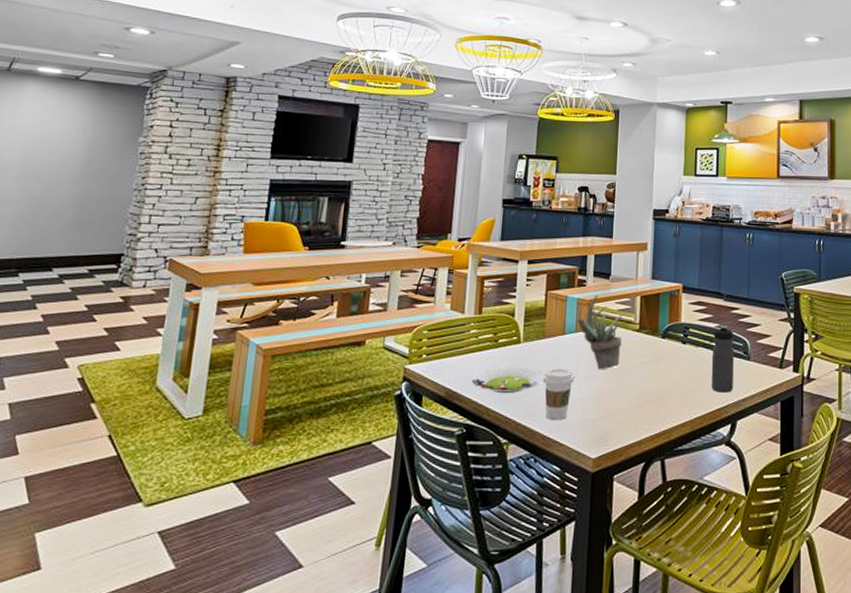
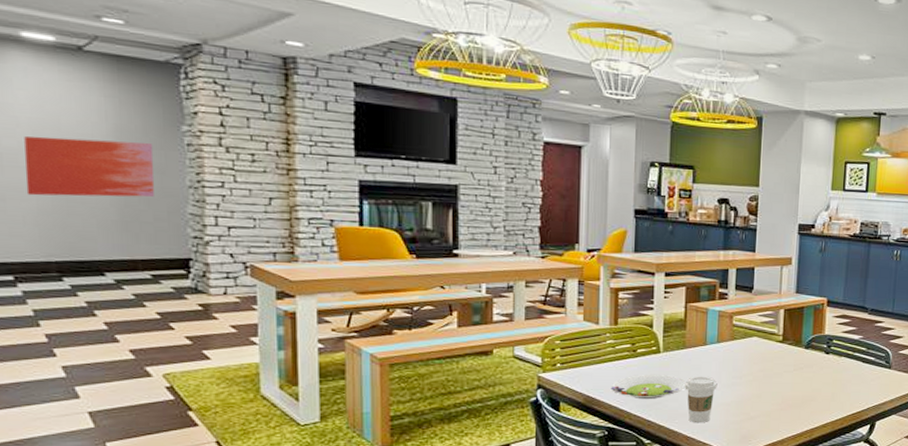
wall art: none [10,150,114,201] -> present [24,136,155,197]
succulent plant: present [576,295,626,369] -> none [718,308,770,377]
water bottle: present [711,325,734,393] -> none [852,337,877,398]

